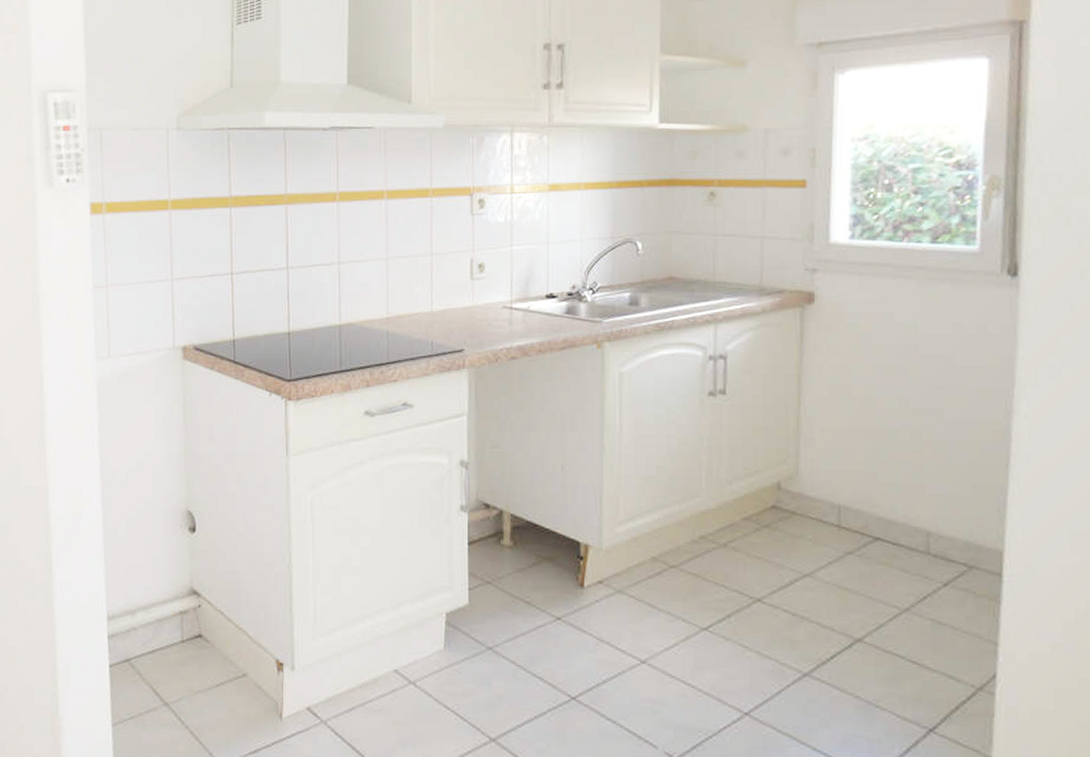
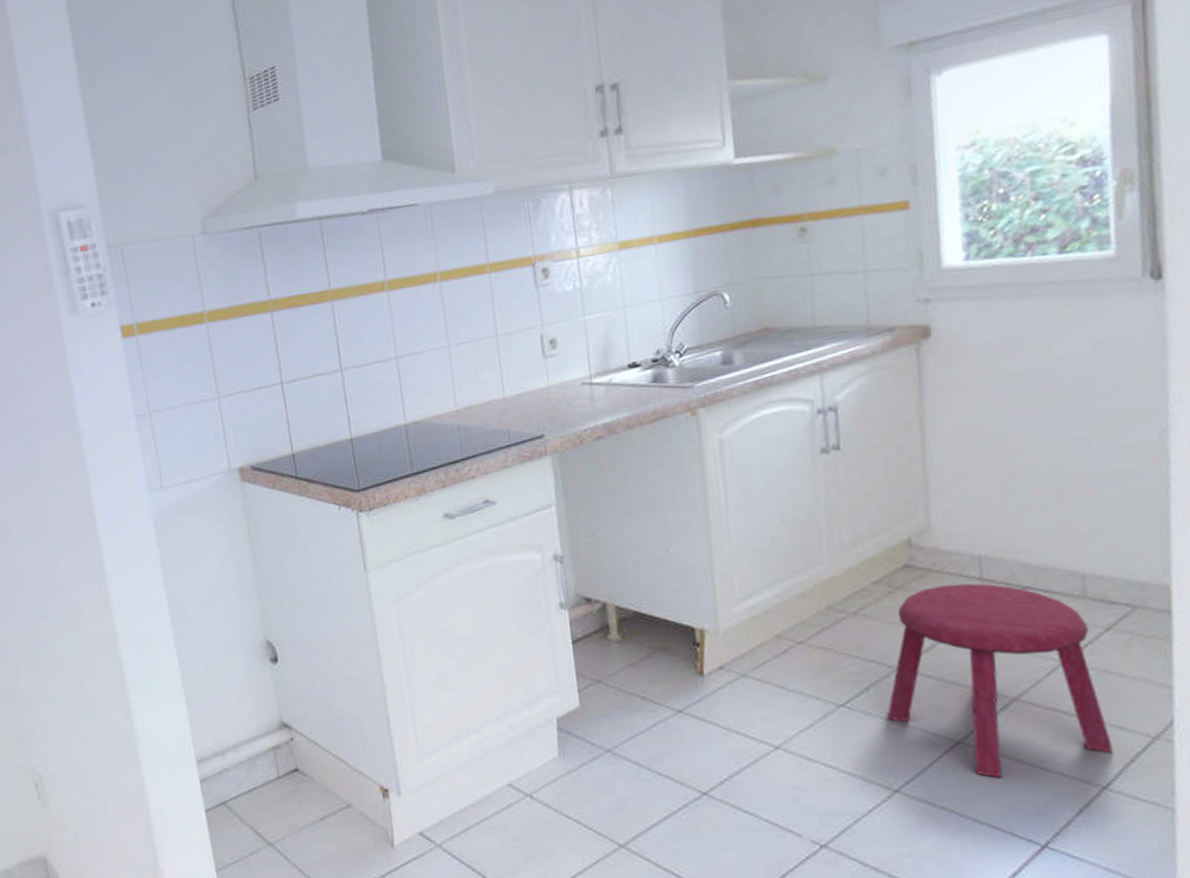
stool: none [744,528,941,712] -> present [887,583,1113,778]

